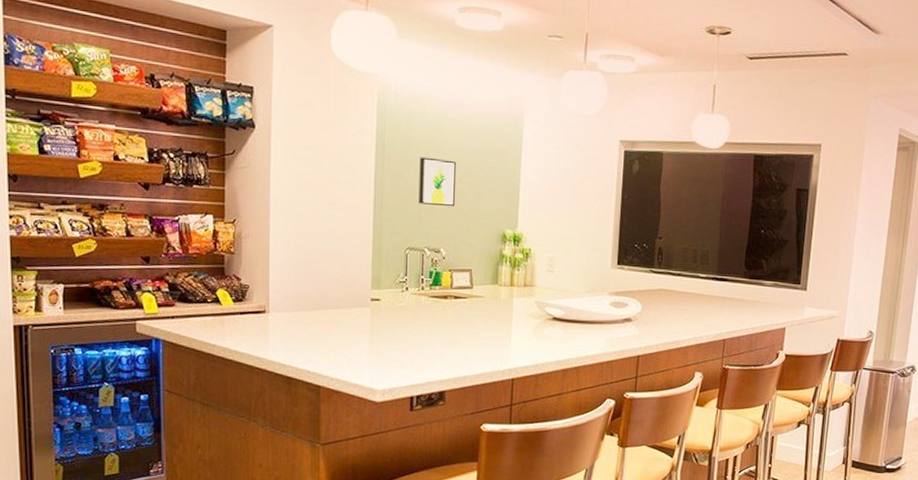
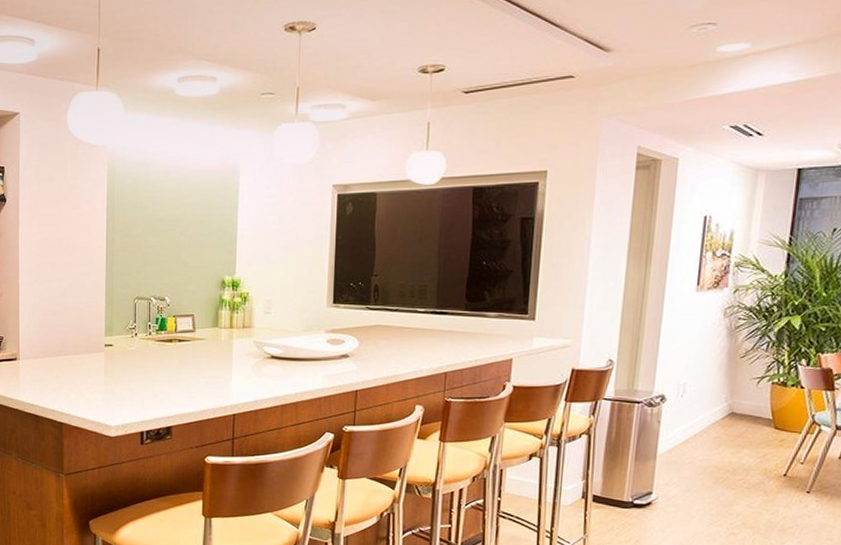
wall art: present [418,157,457,207] -> none [145,215,179,259]

